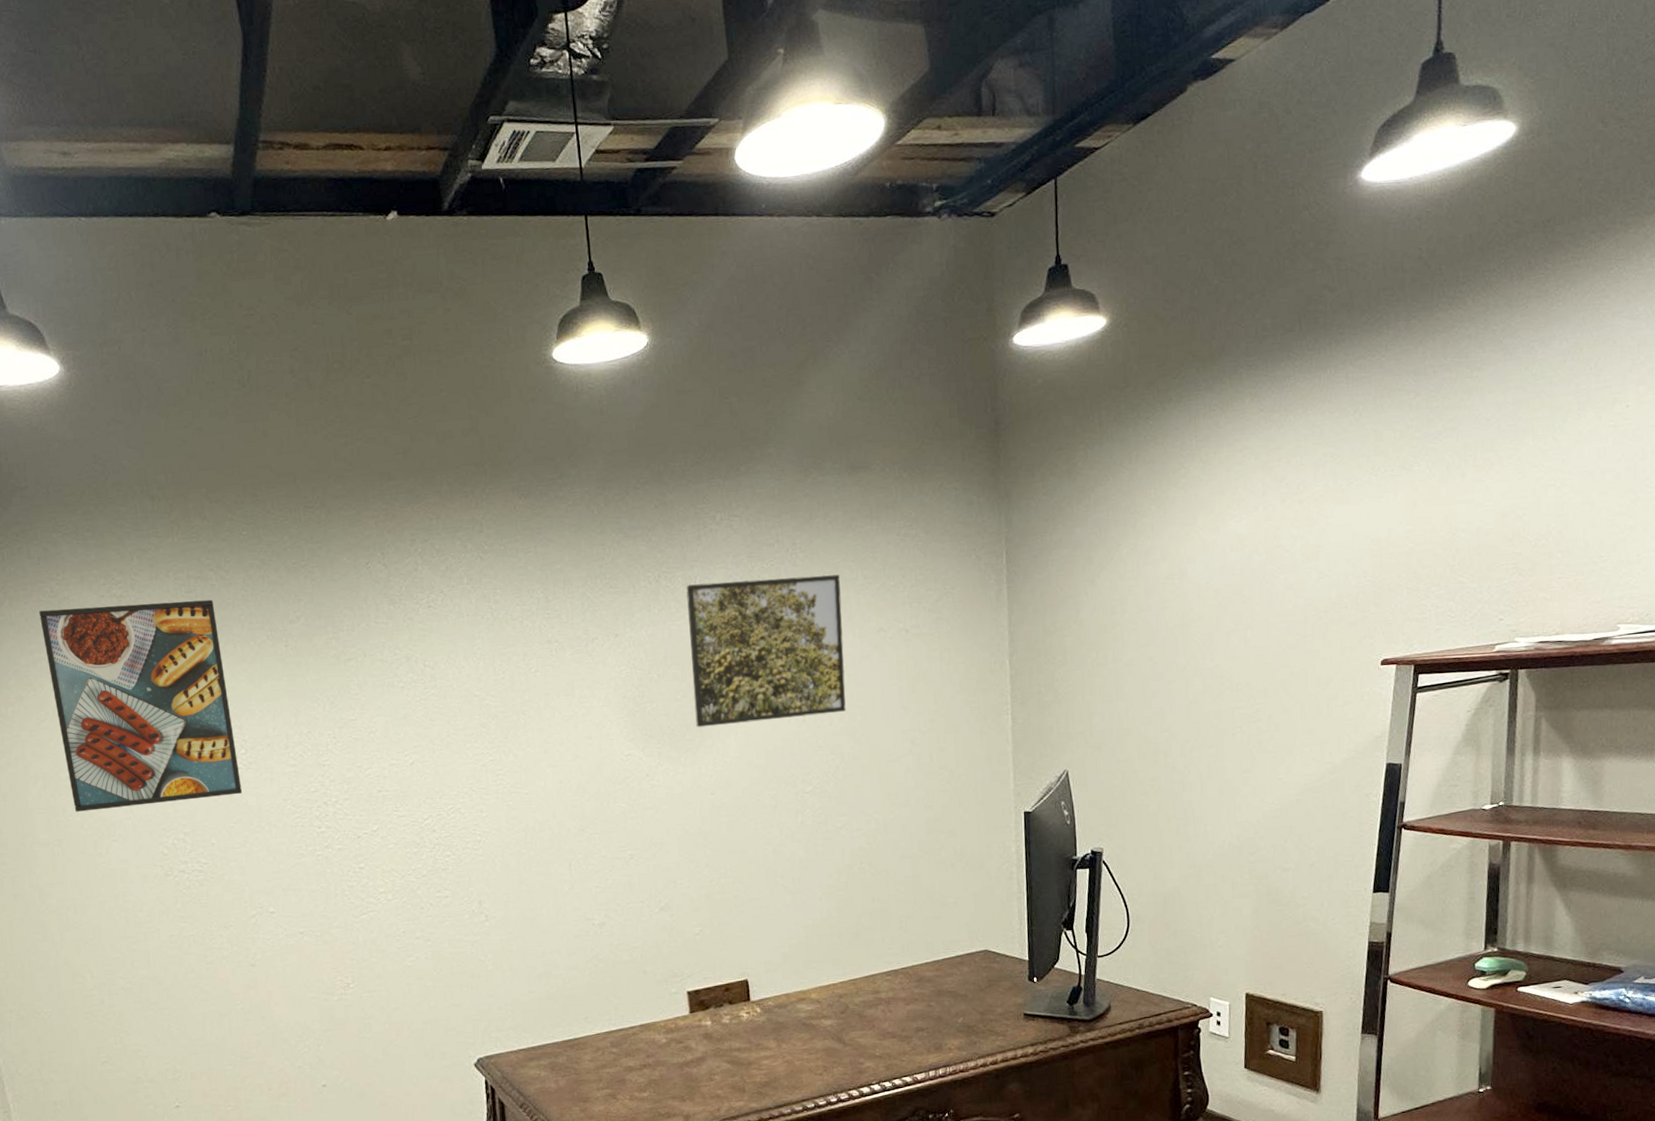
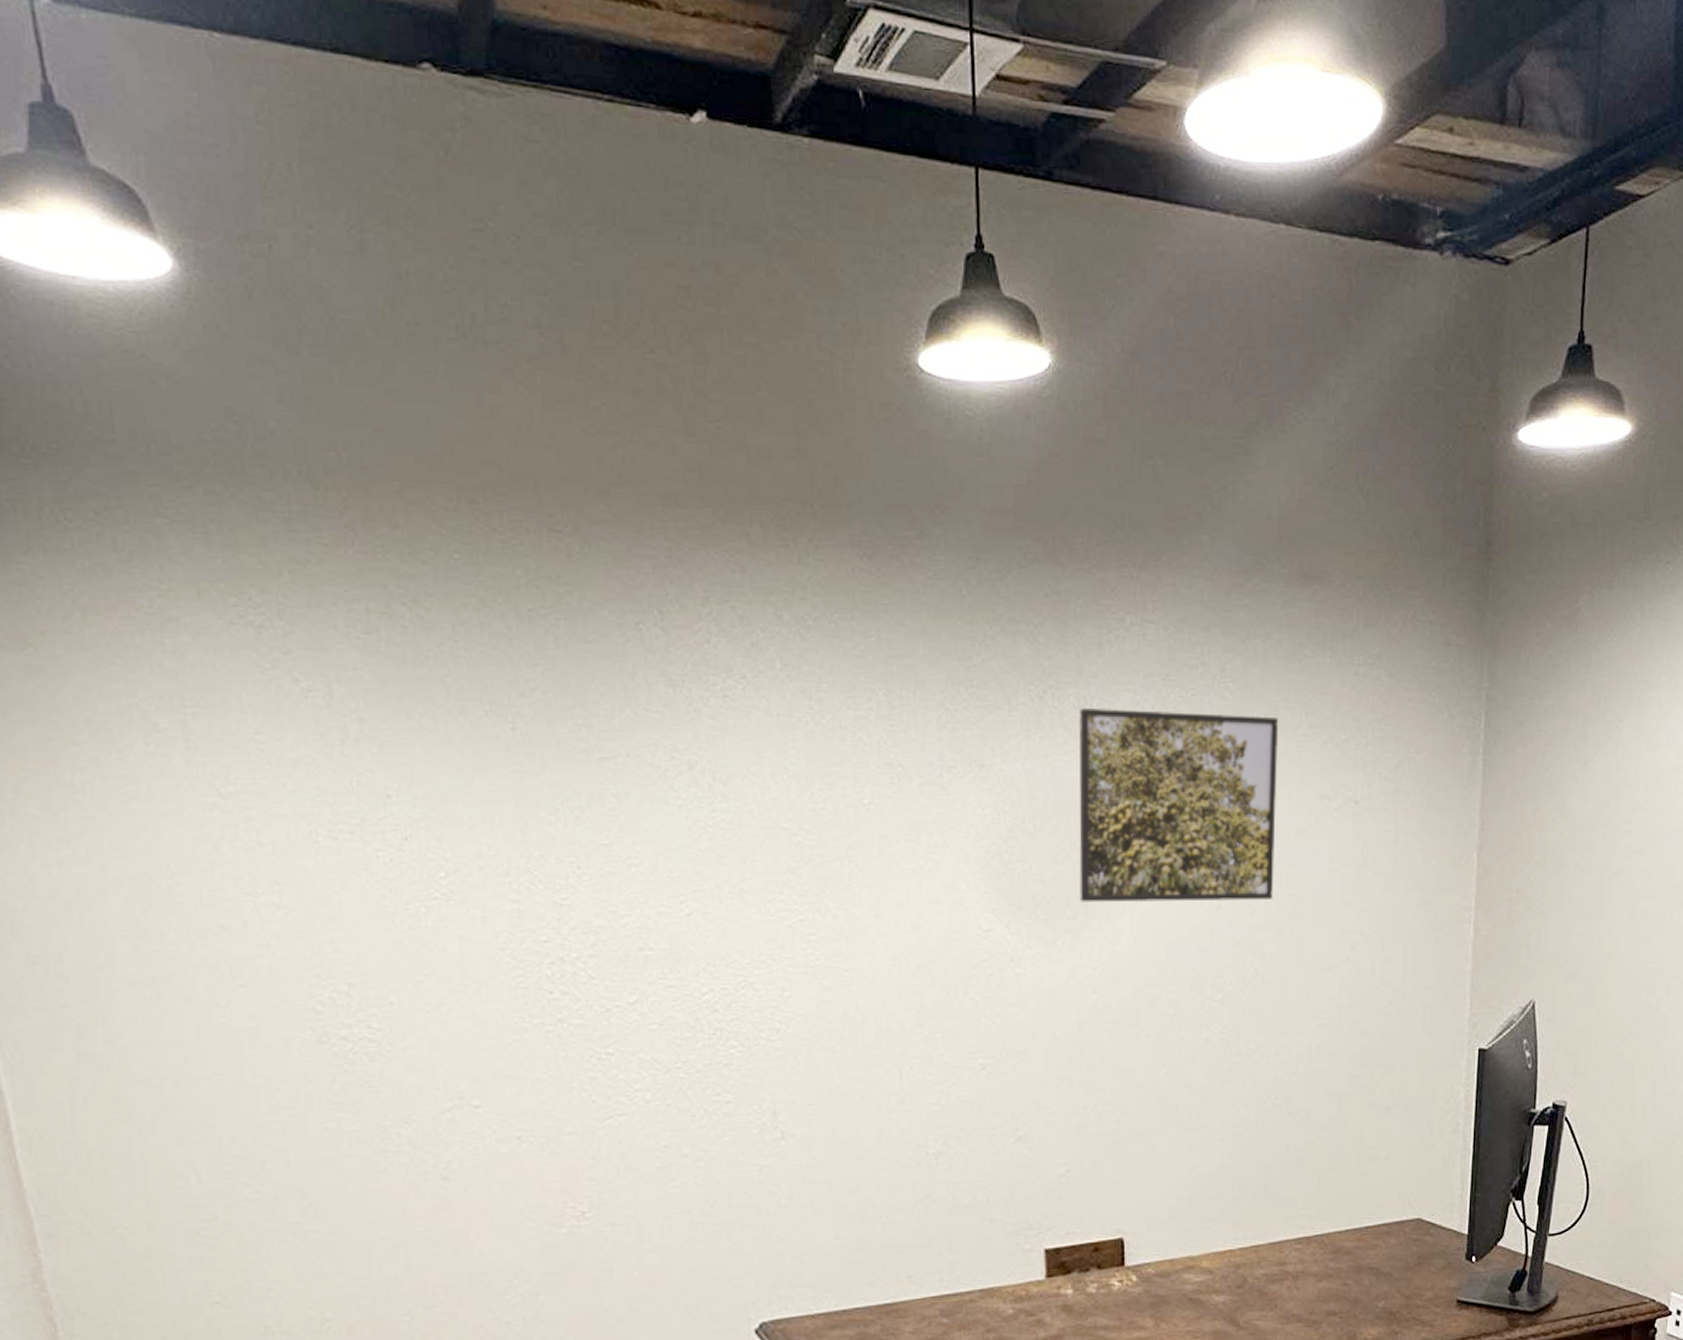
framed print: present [39,599,243,812] -> none [129,633,439,940]

